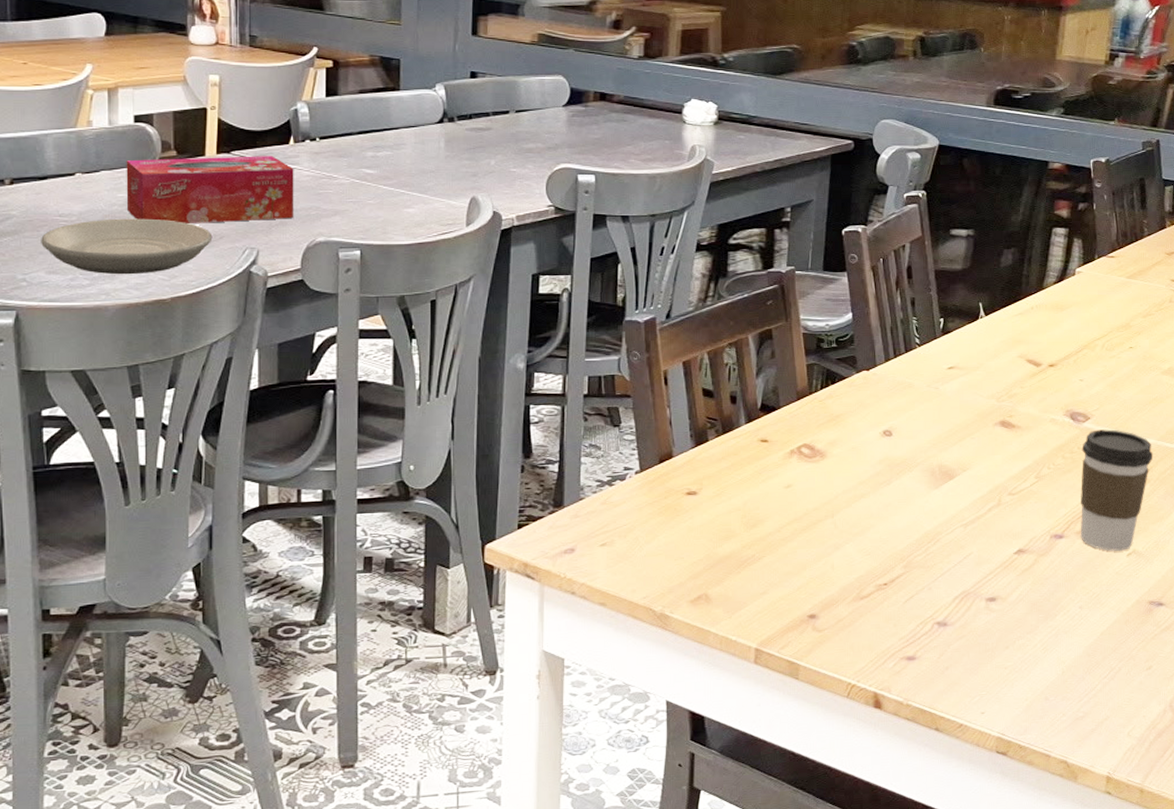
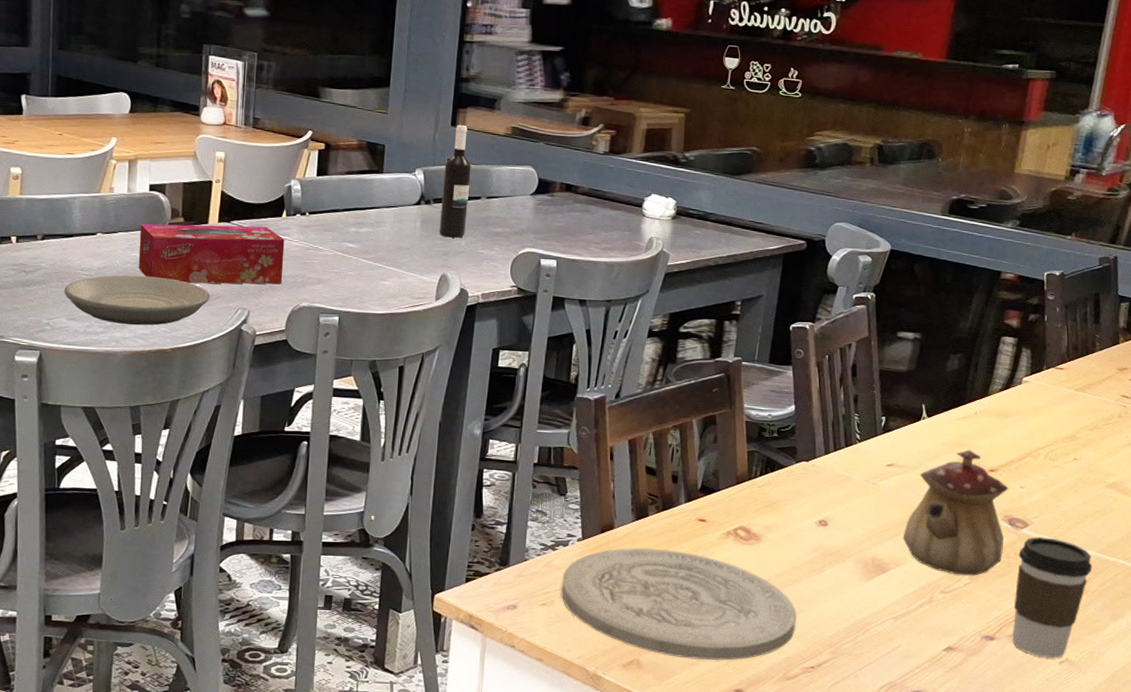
wine bottle: none [465,34,497,157] -> present [439,124,471,238]
plate: none [621,474,867,588] -> present [561,548,797,661]
teapot: none [967,346,1068,475] -> present [902,449,1009,576]

